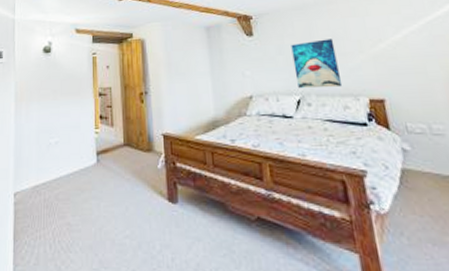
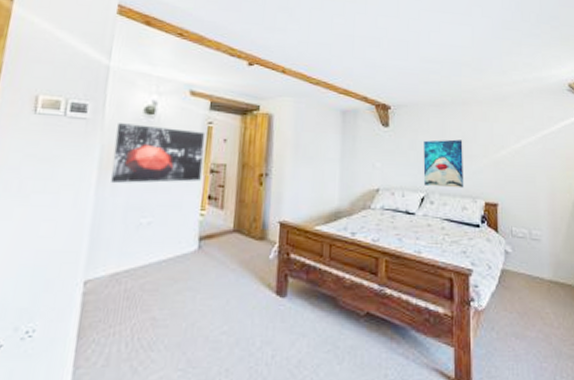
wall art: none [24,62,92,112] -> present [111,123,206,184]

